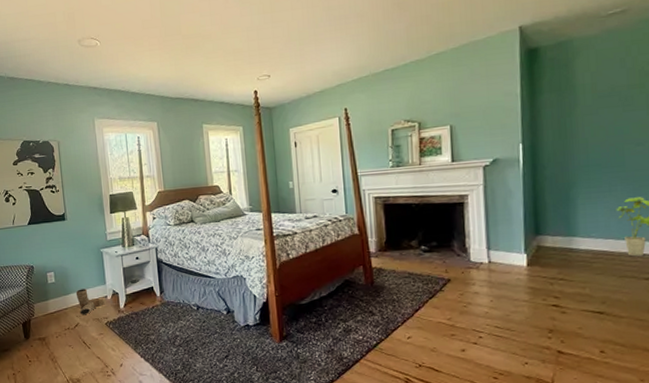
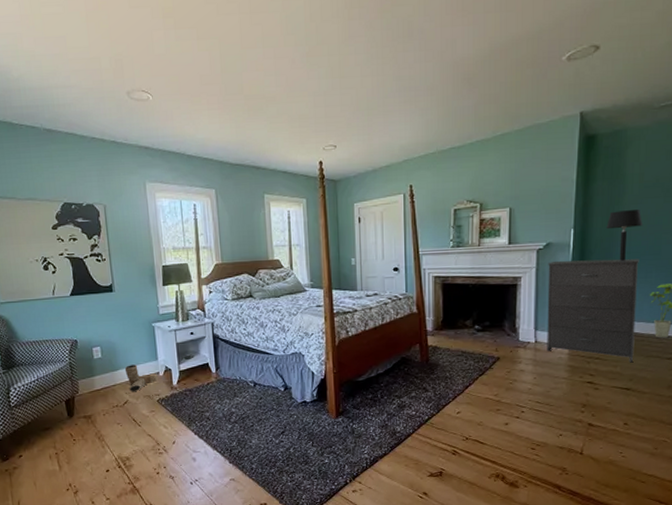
dresser: none [496,172,605,284] -> present [547,259,639,363]
table lamp: none [559,120,601,175] -> present [606,210,643,261]

